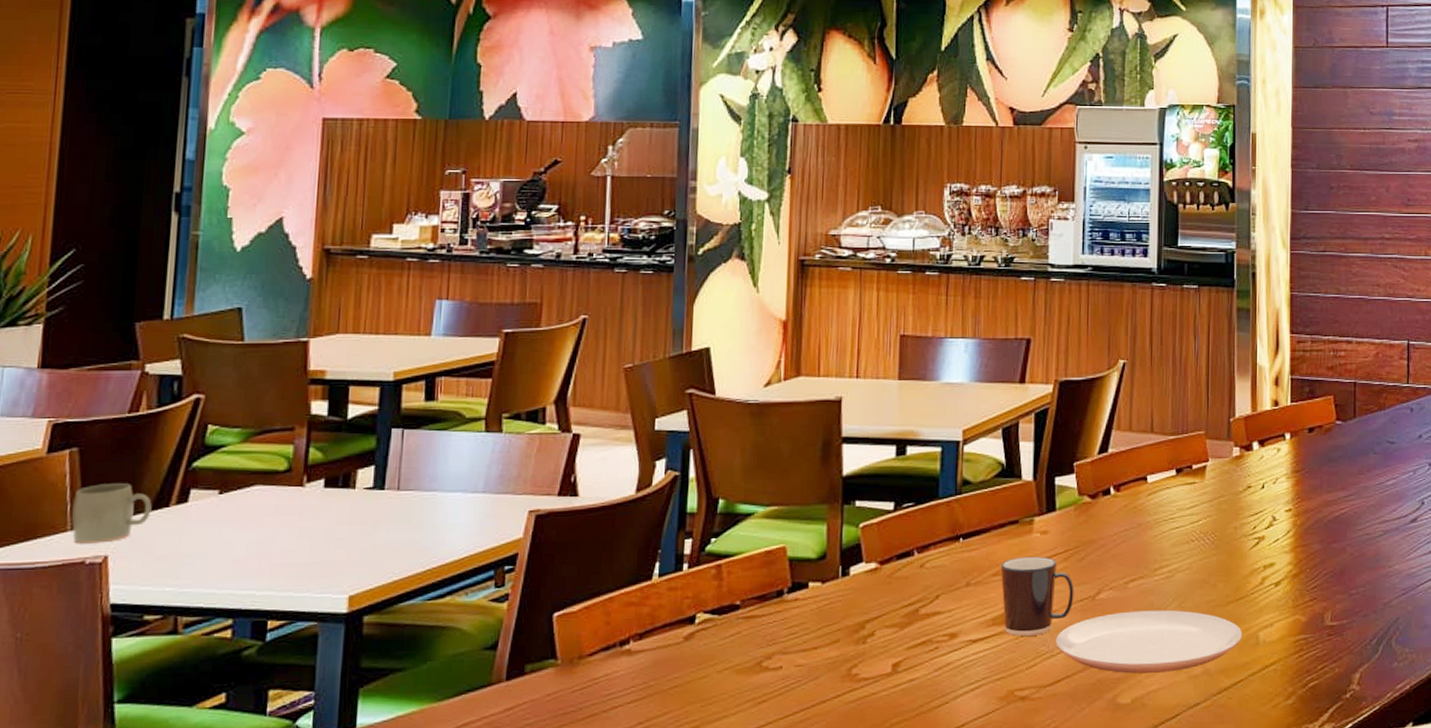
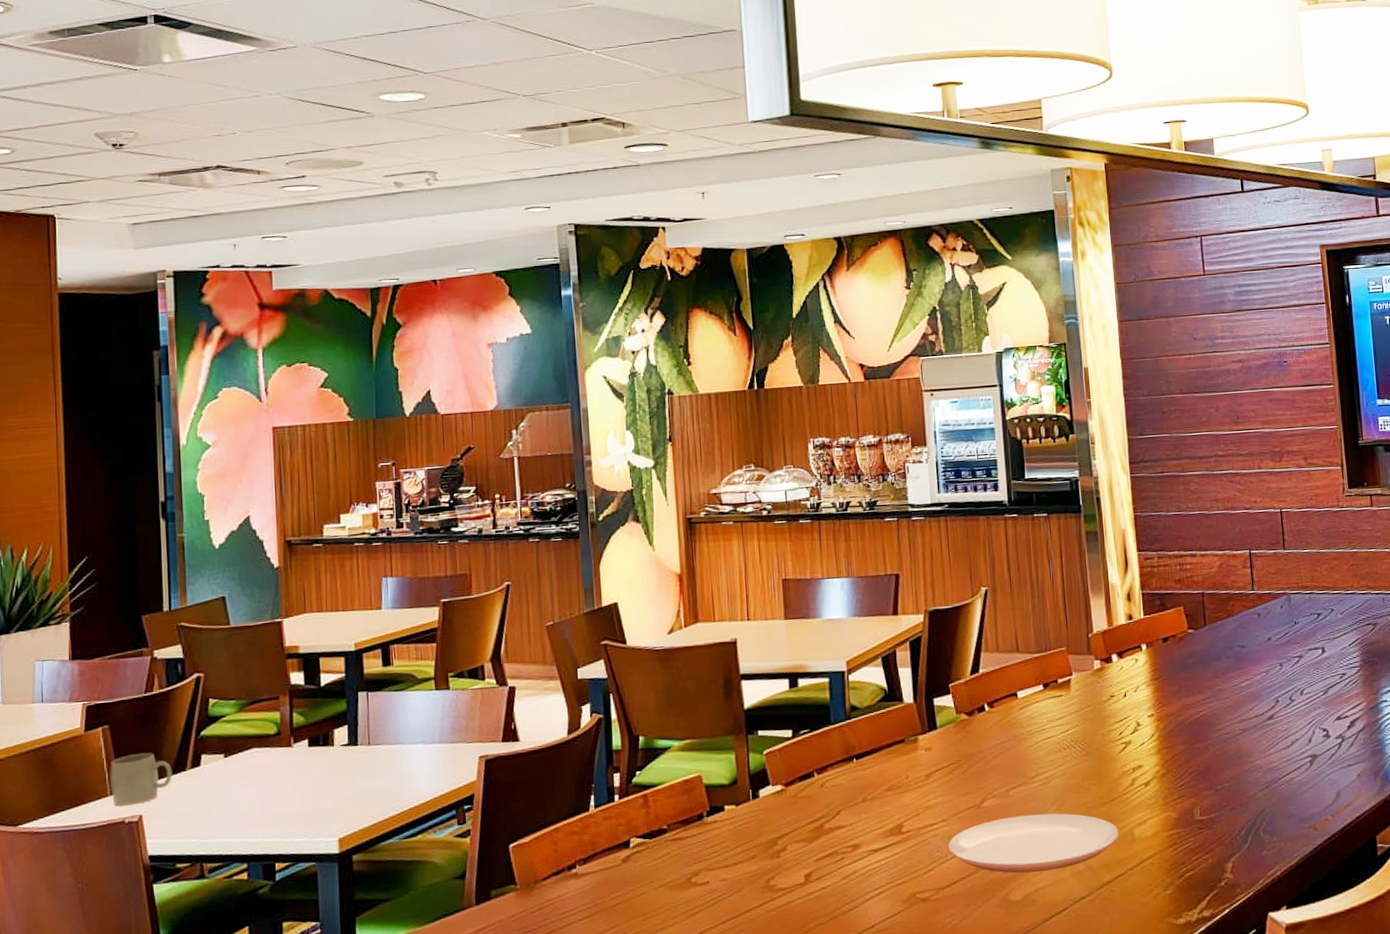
mug: present [1000,556,1074,636] -> none [892,771,961,844]

